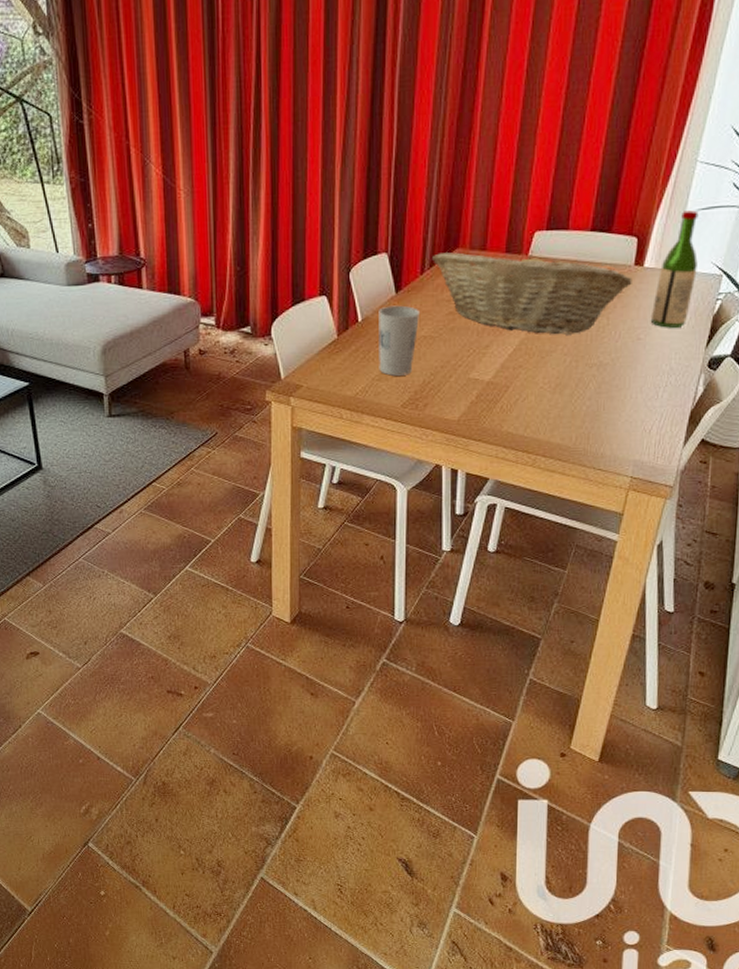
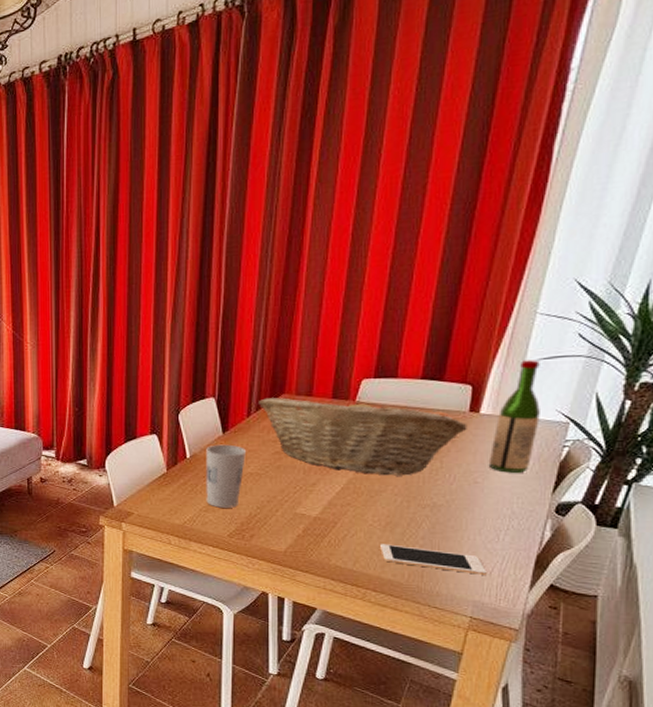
cell phone: none [550,407,646,434] -> present [380,544,487,575]

